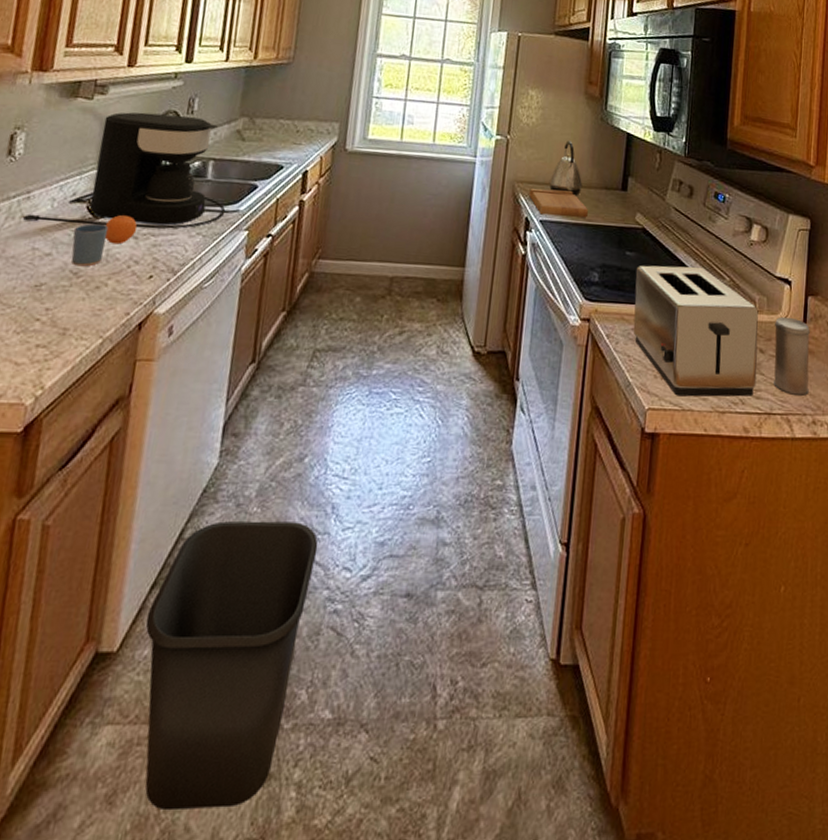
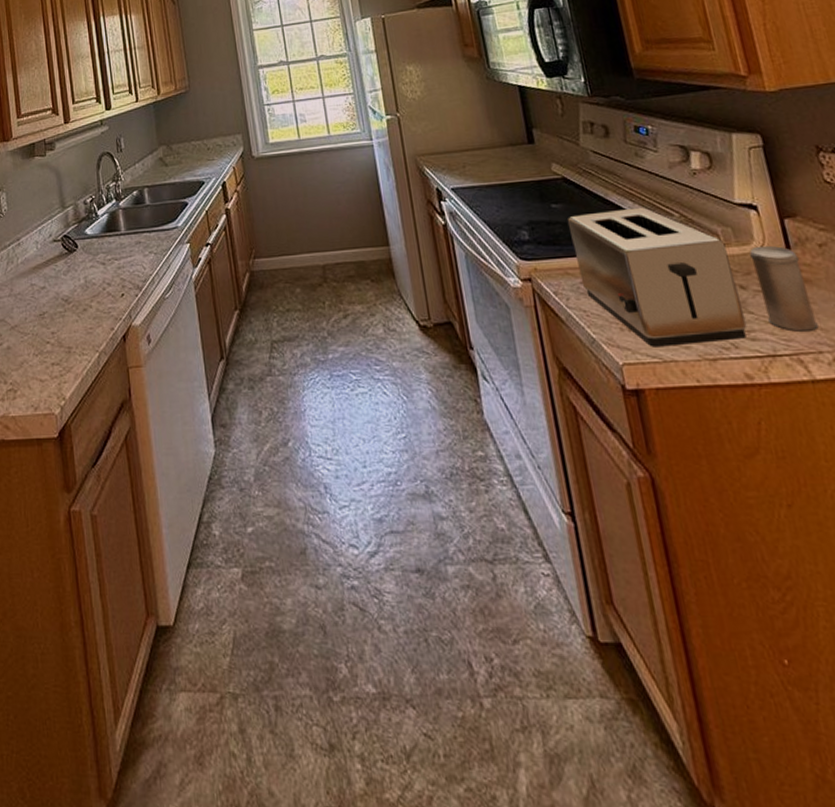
coffee maker: present [18,112,226,229] -> none [16,154,167,263]
mug: present [71,223,109,267] -> none [56,256,83,294]
fruit: present [105,214,137,245] -> none [79,245,103,272]
waste bin: present [145,520,319,811] -> none [190,503,332,775]
cutting board: present [529,187,588,218] -> none [432,155,500,183]
kettle: present [549,140,583,196] -> none [450,106,486,159]

